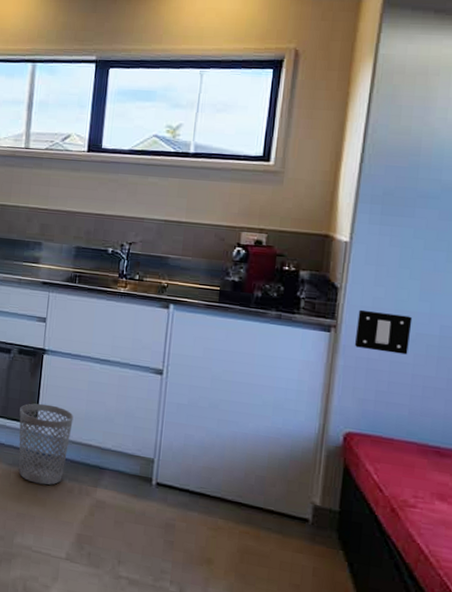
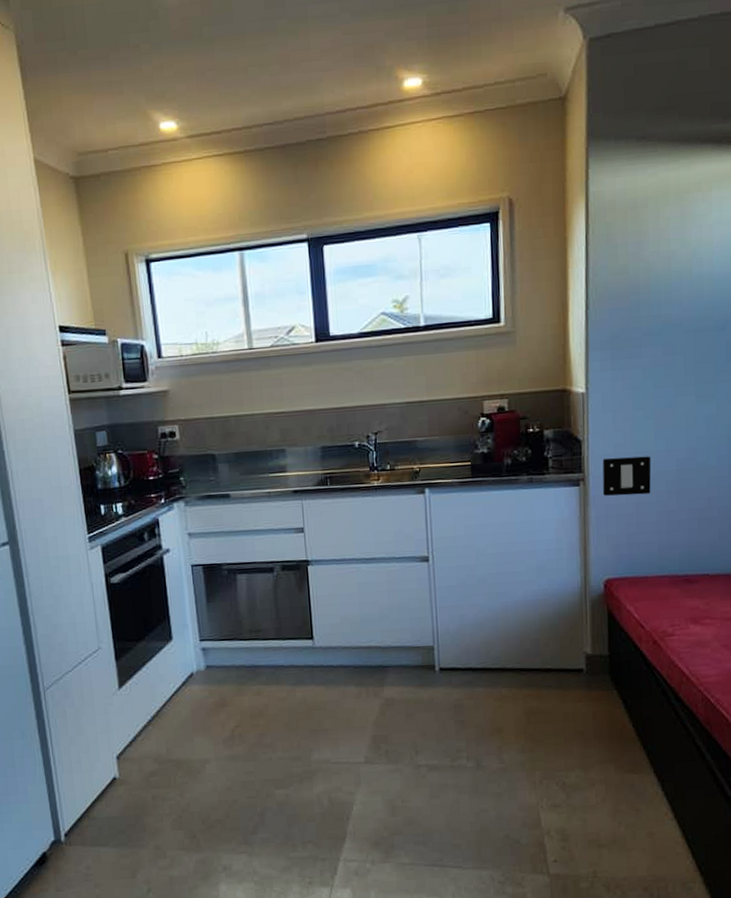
wastebasket: present [18,403,74,485] -> none [293,615,349,697]

